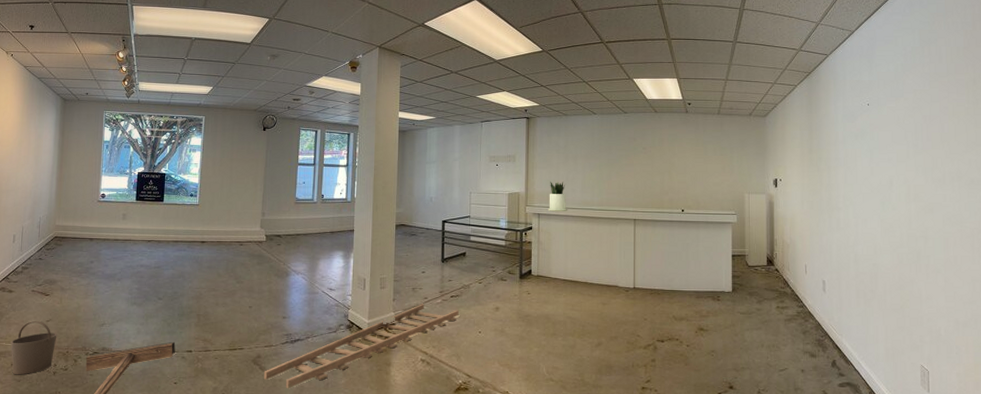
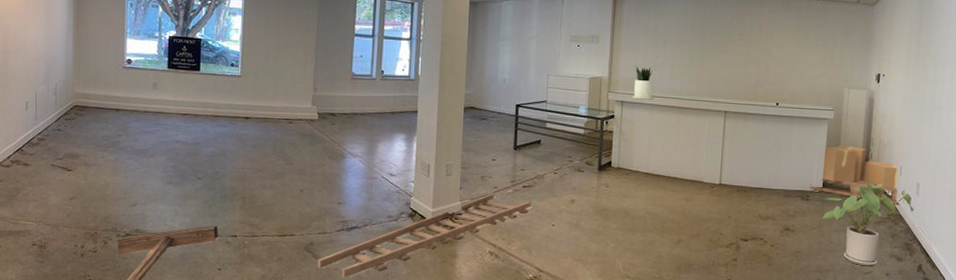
bucket: present [10,320,57,375] -> none [30,197,83,256]
cardboard boxes: none [720,247,814,302] -> present [810,145,908,205]
house plant: none [734,282,822,364] -> present [823,183,914,267]

